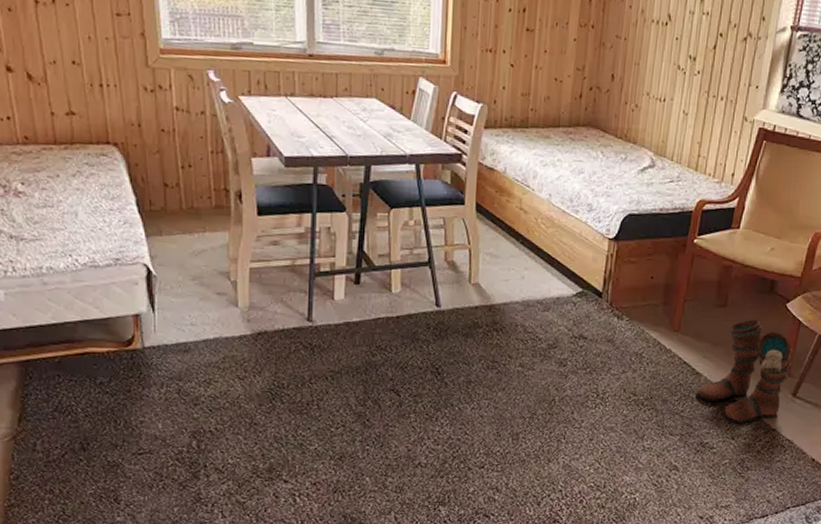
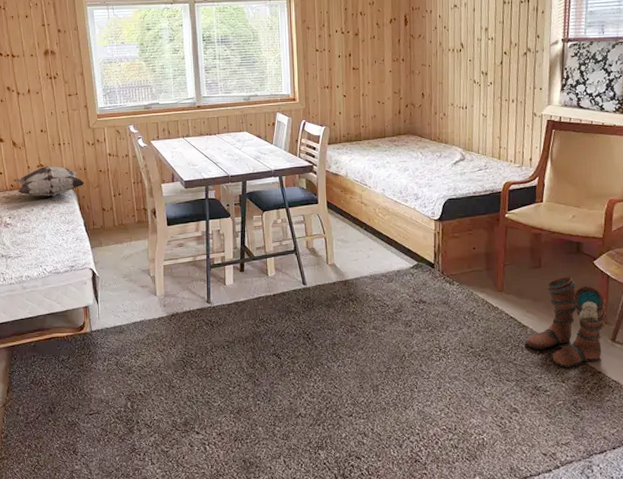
decorative pillow: none [29,115,138,160] -> present [14,166,85,197]

